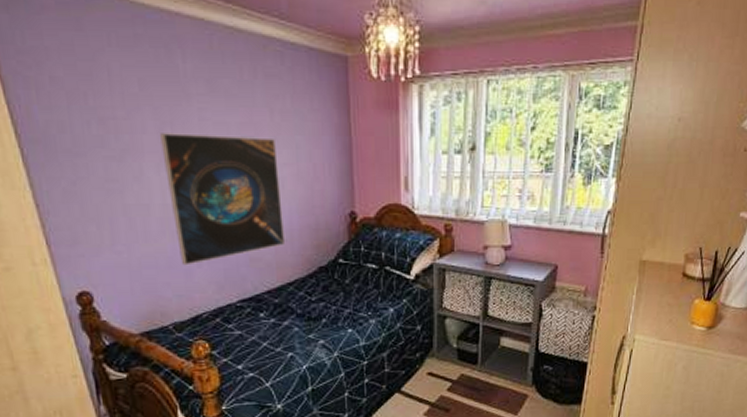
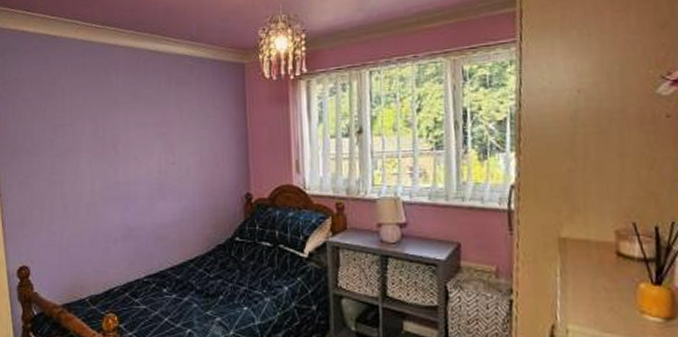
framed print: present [160,133,286,266] -> none [95,133,189,244]

